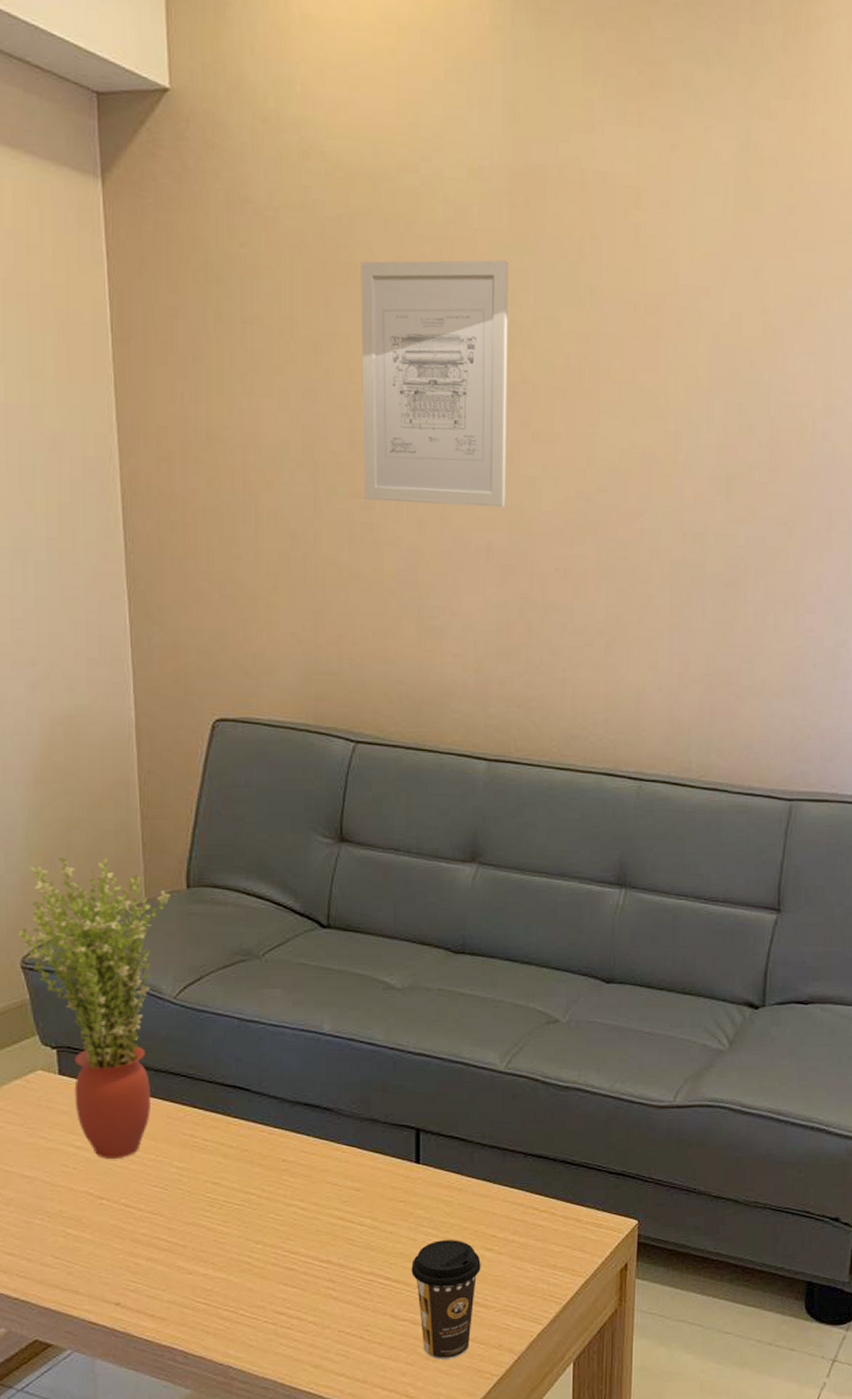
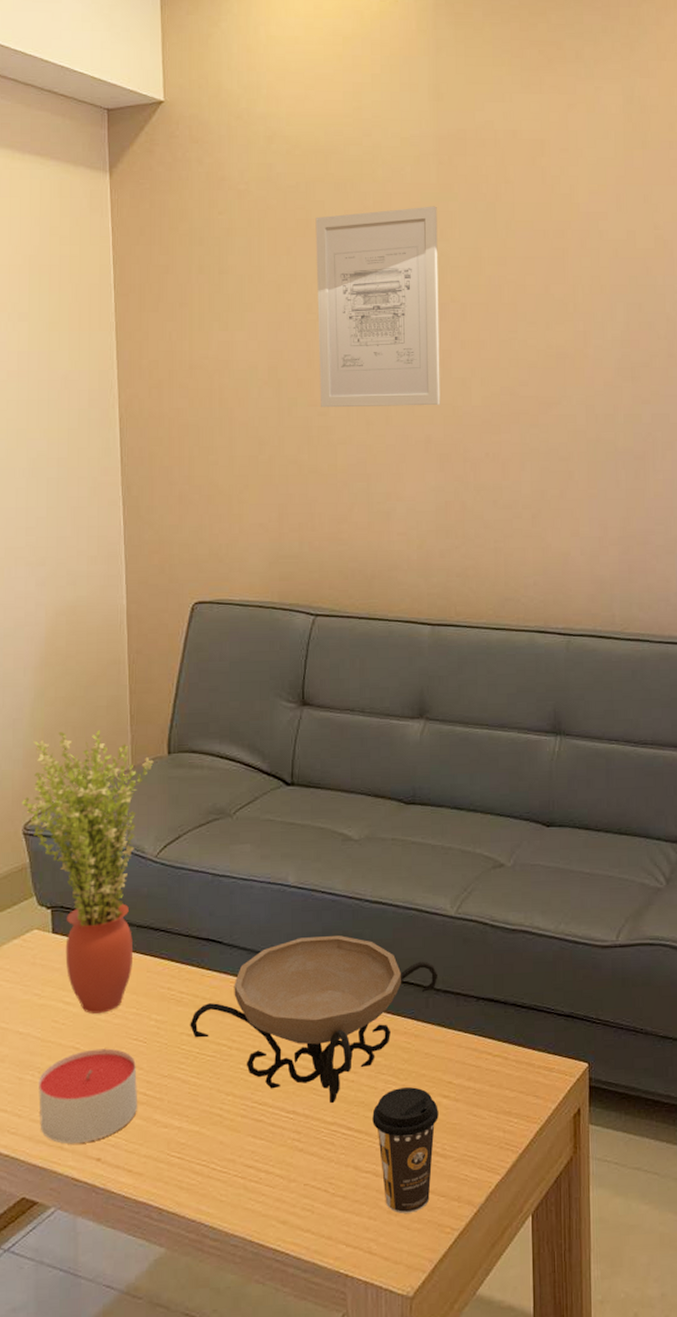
candle: none [49,1194,158,1289] -> present [39,1048,137,1144]
decorative bowl: none [215,1087,485,1253] -> present [190,936,439,1103]

